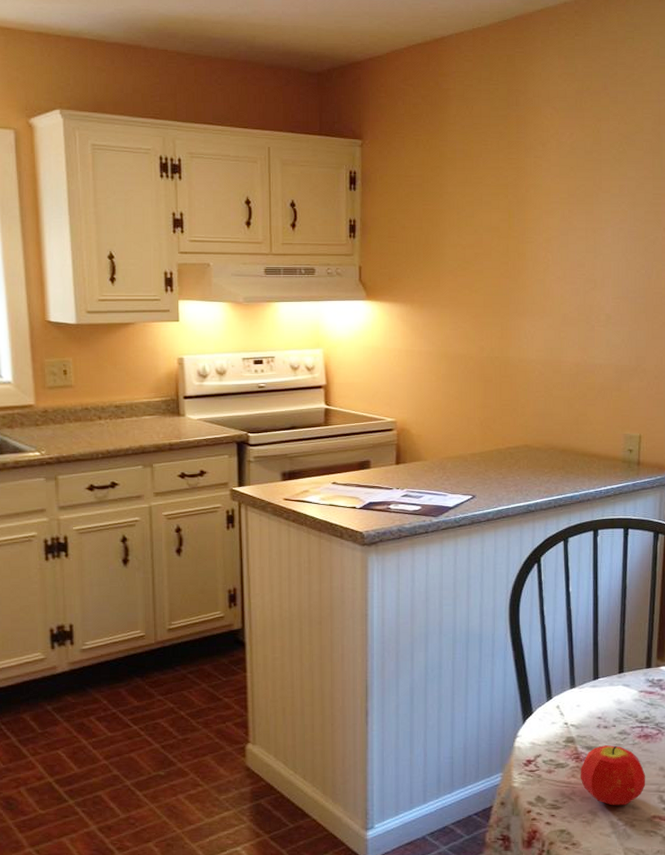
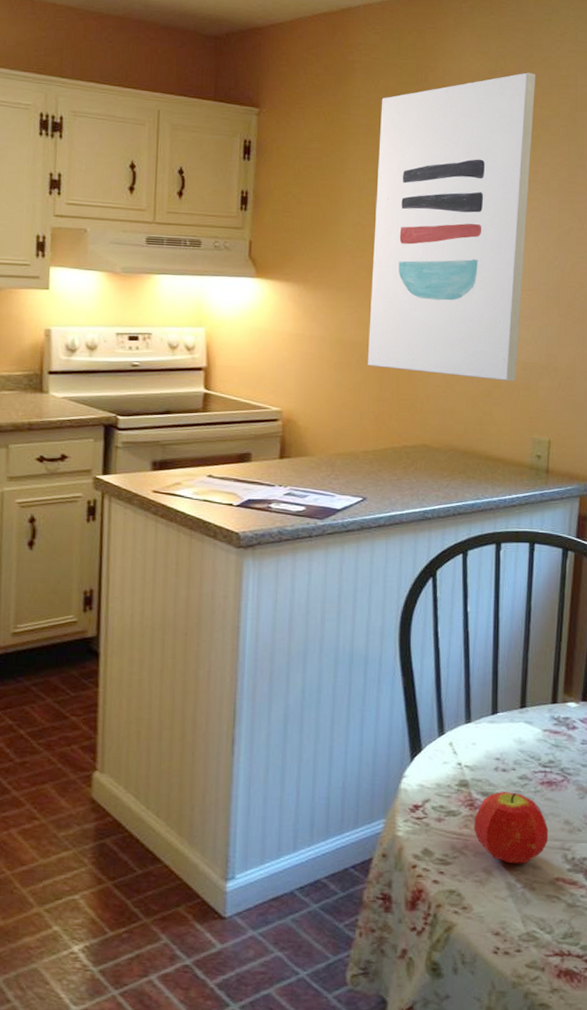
wall art: none [472,90,621,383] -> present [368,72,536,381]

